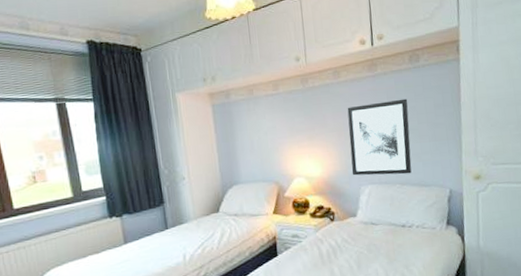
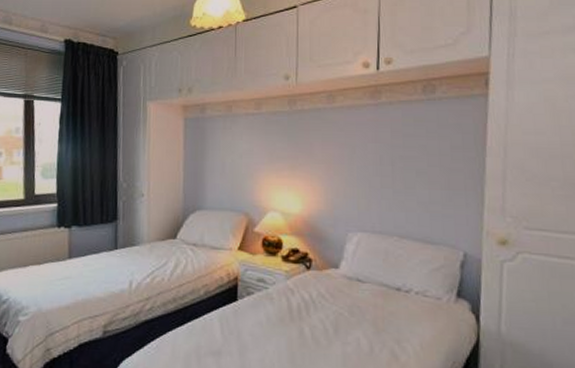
wall art: present [347,98,412,176] -> none [338,134,417,226]

